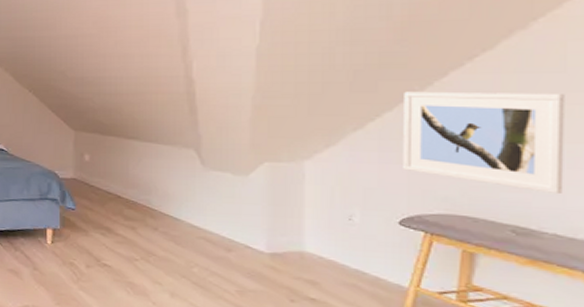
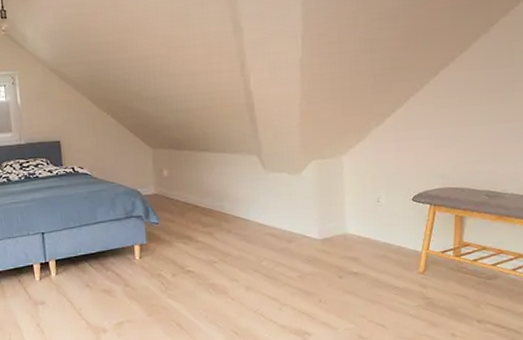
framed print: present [403,91,565,195] -> none [410,83,516,163]

